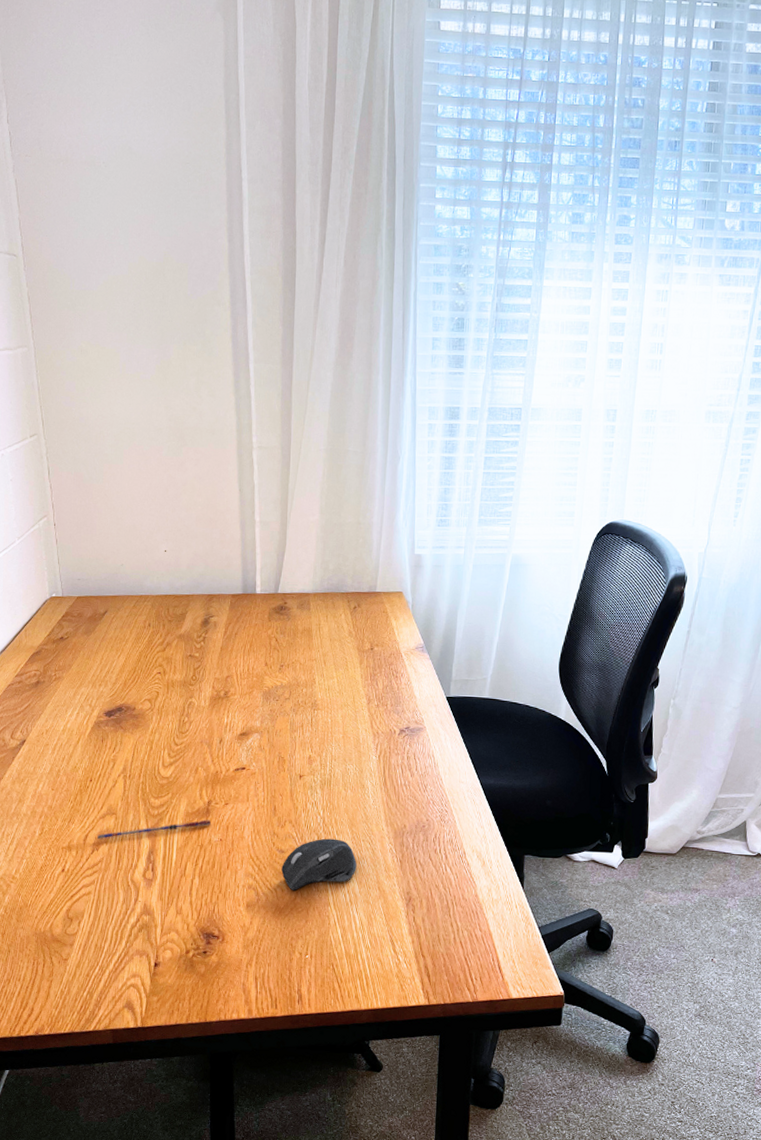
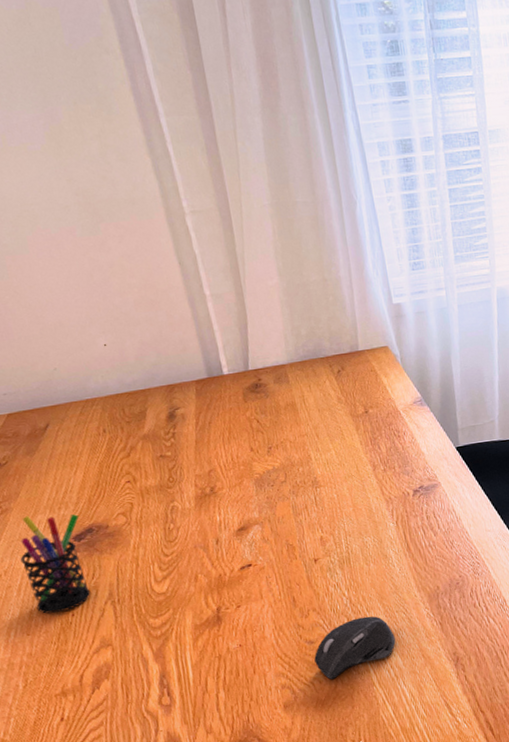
pen holder: none [60,686,114,776] -> present [20,513,91,614]
pen: present [97,820,211,840] -> none [94,627,225,677]

